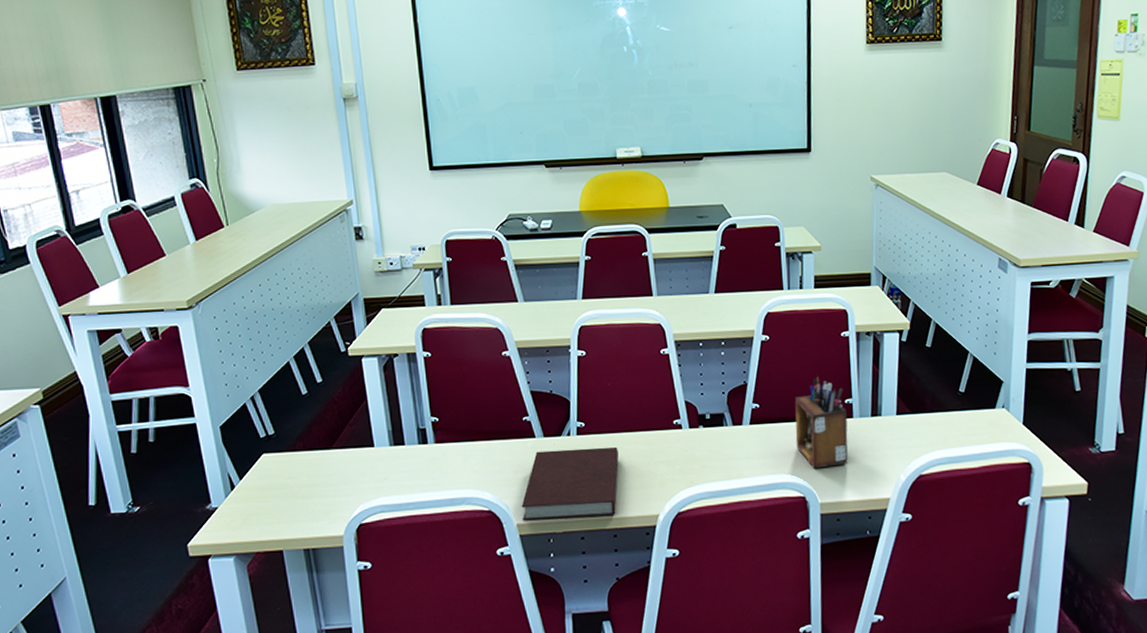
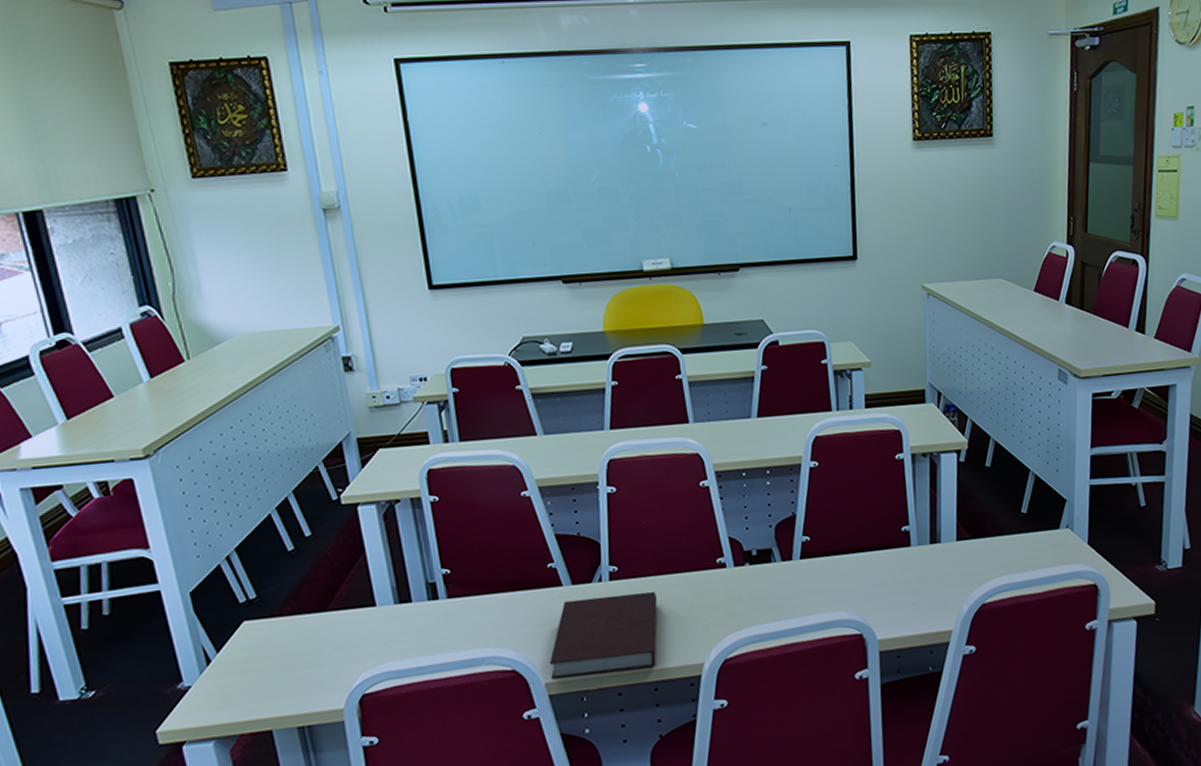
desk organizer: present [794,376,848,469] -> none [848,503,907,604]

